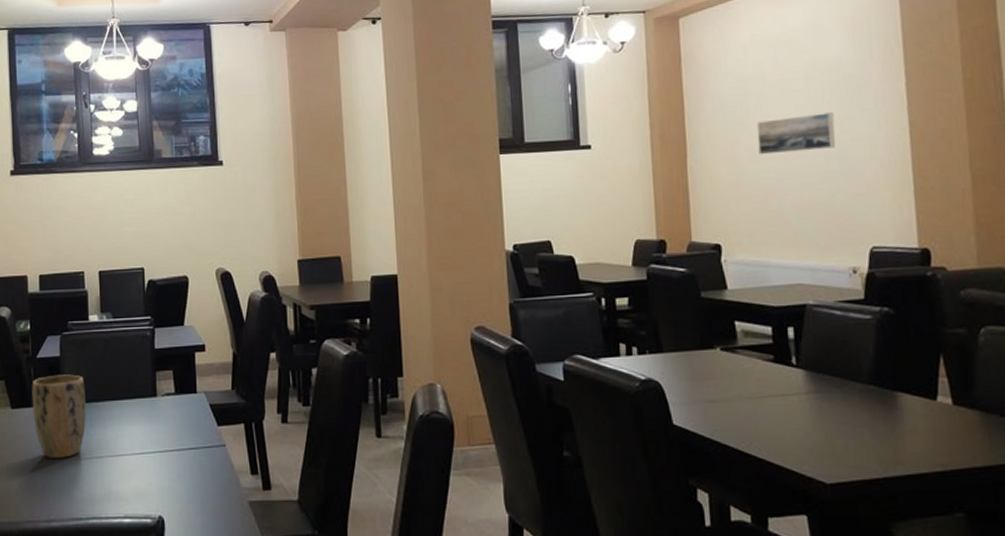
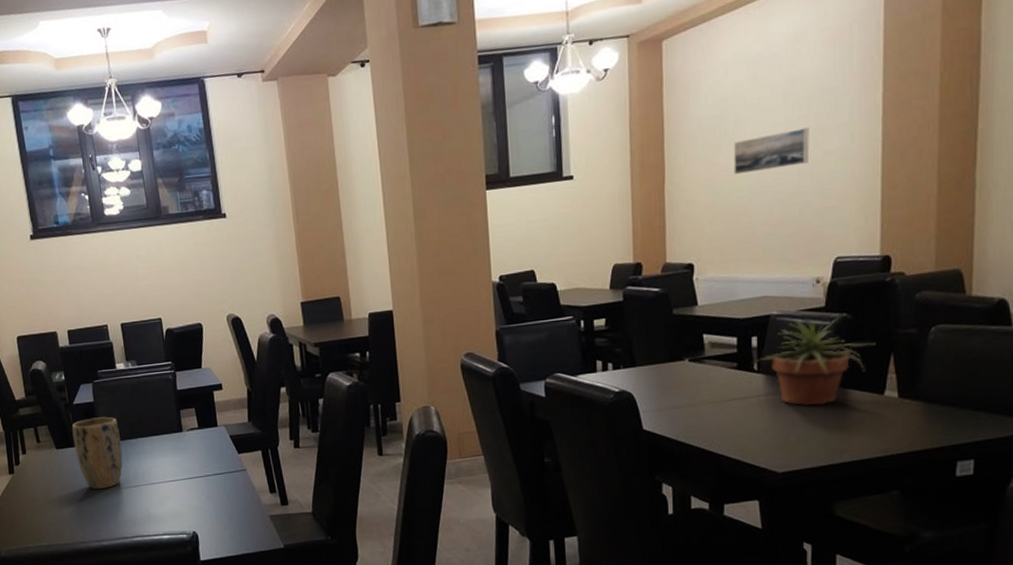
potted plant: none [791,308,923,409] -> present [753,314,876,406]

